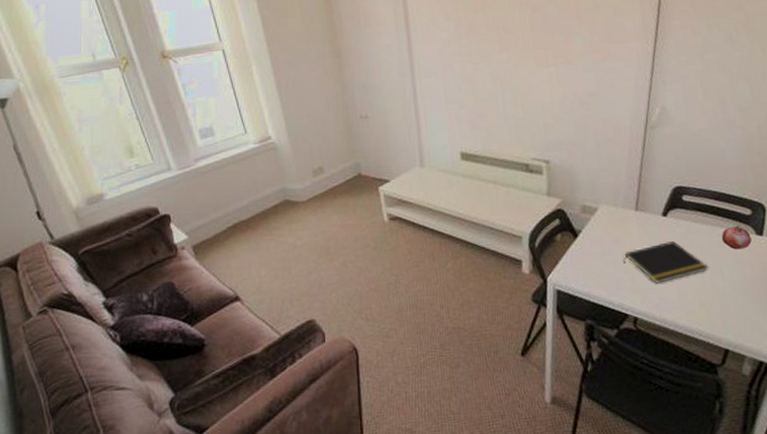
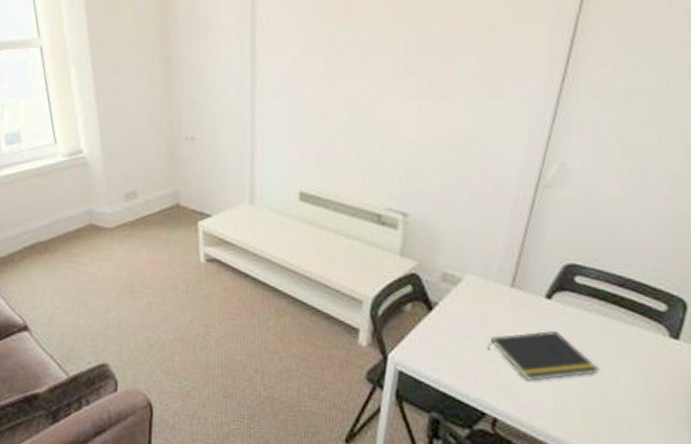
fruit: present [721,226,752,250] -> none [621,322,663,353]

